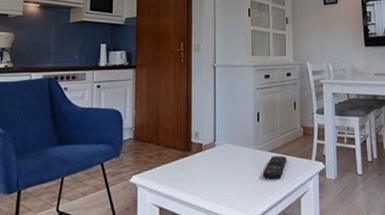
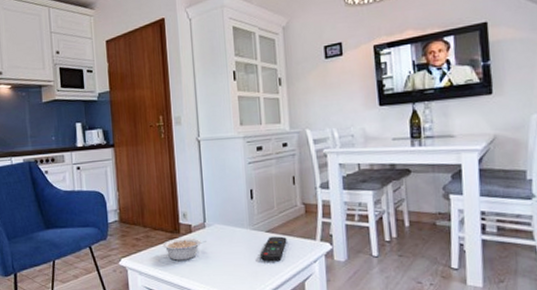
legume: none [174,156,215,178] -> present [162,237,206,261]

